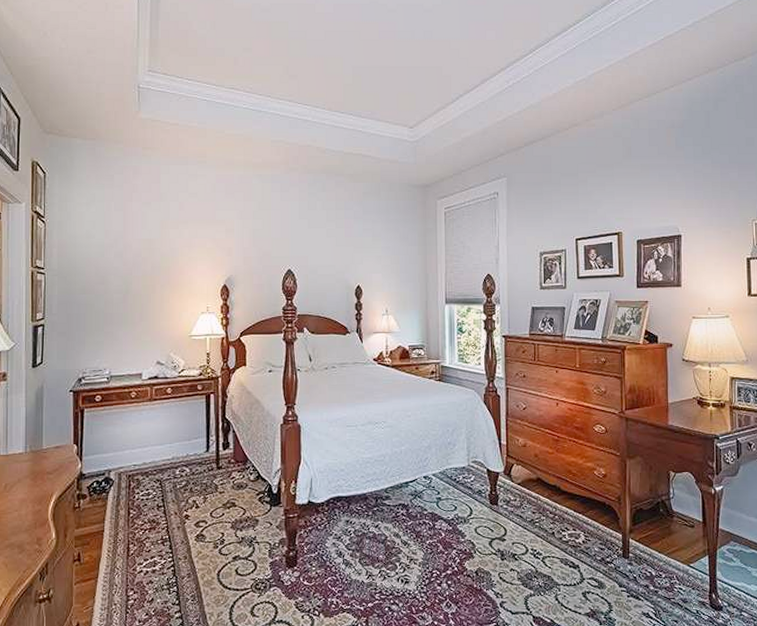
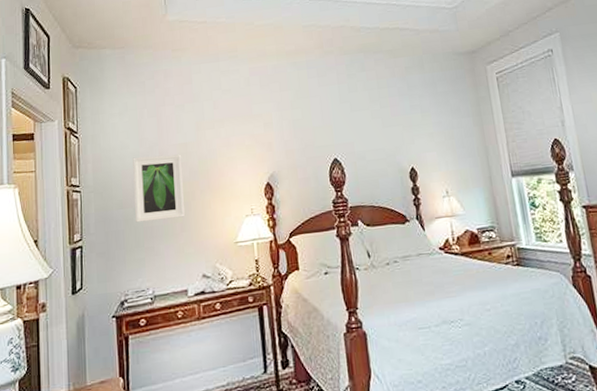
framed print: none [97,247,144,308] -> present [133,154,185,223]

